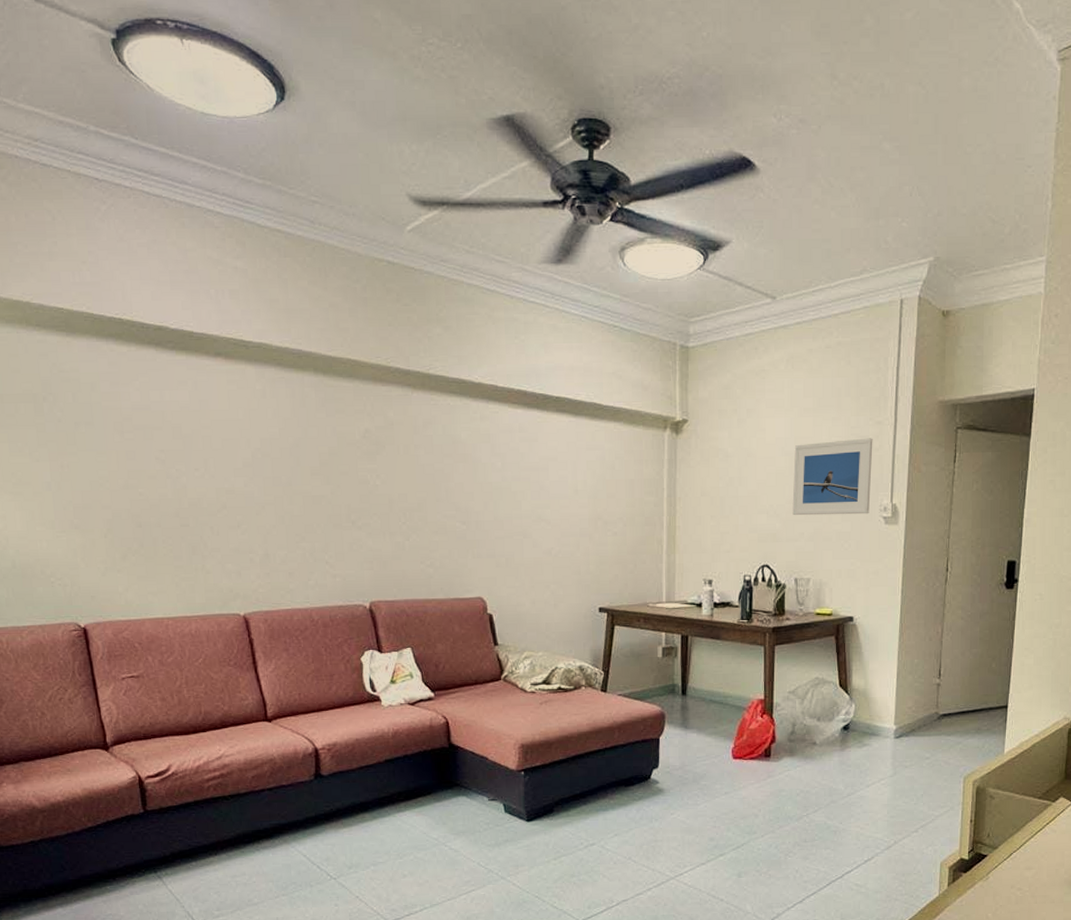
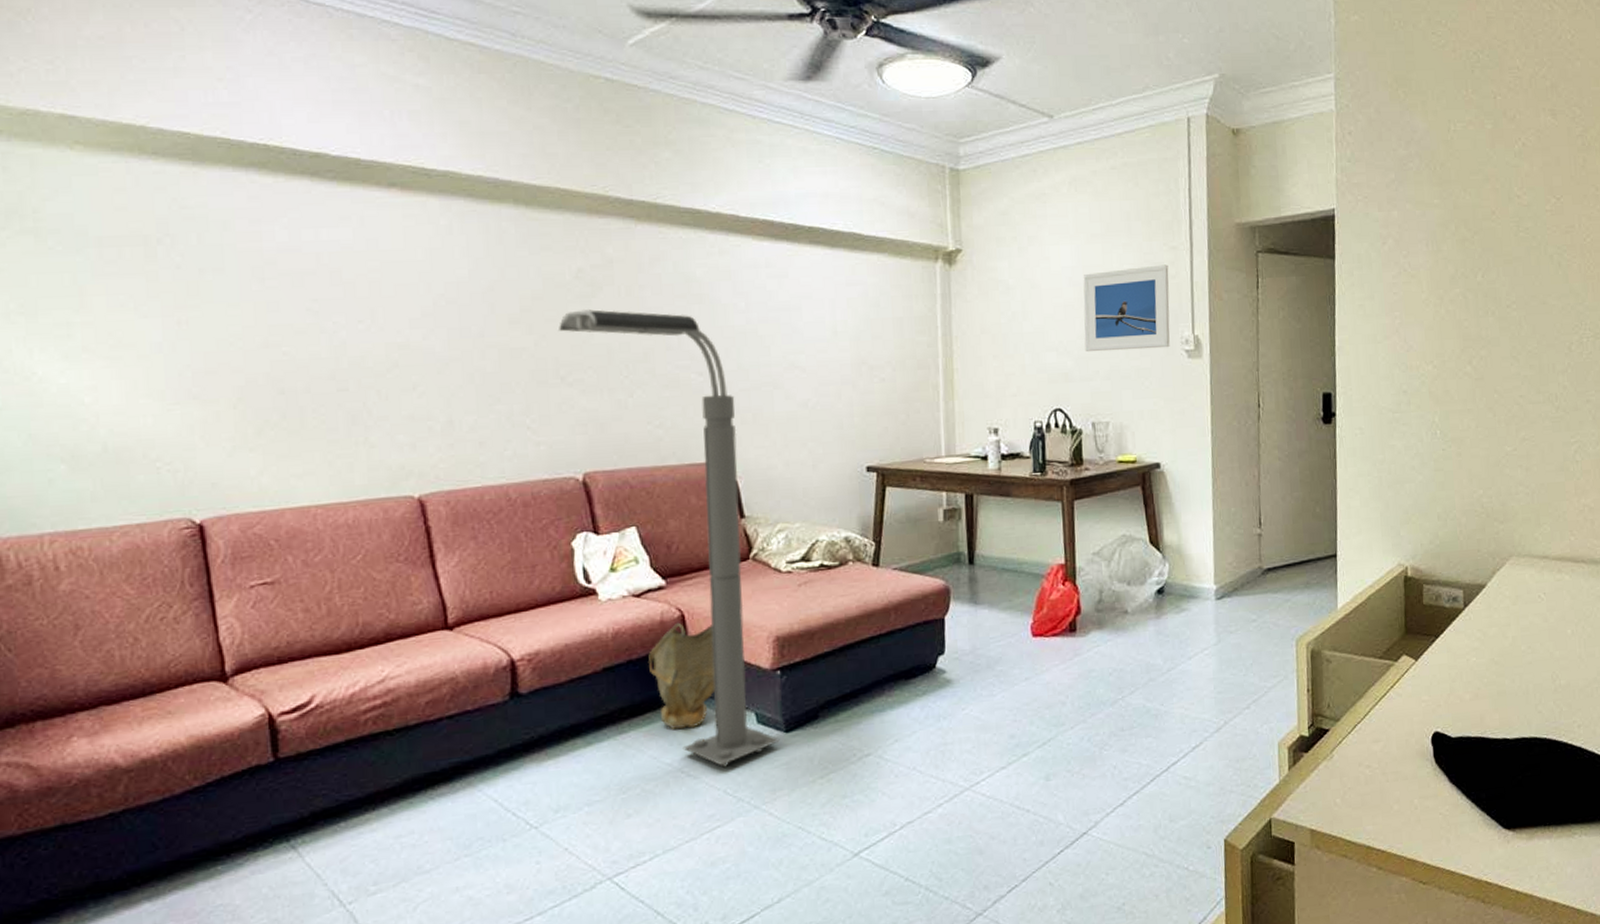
floor lamp: none [350,465,523,845] -> present [559,309,780,768]
bag: none [420,727,472,813] -> present [648,622,716,730]

